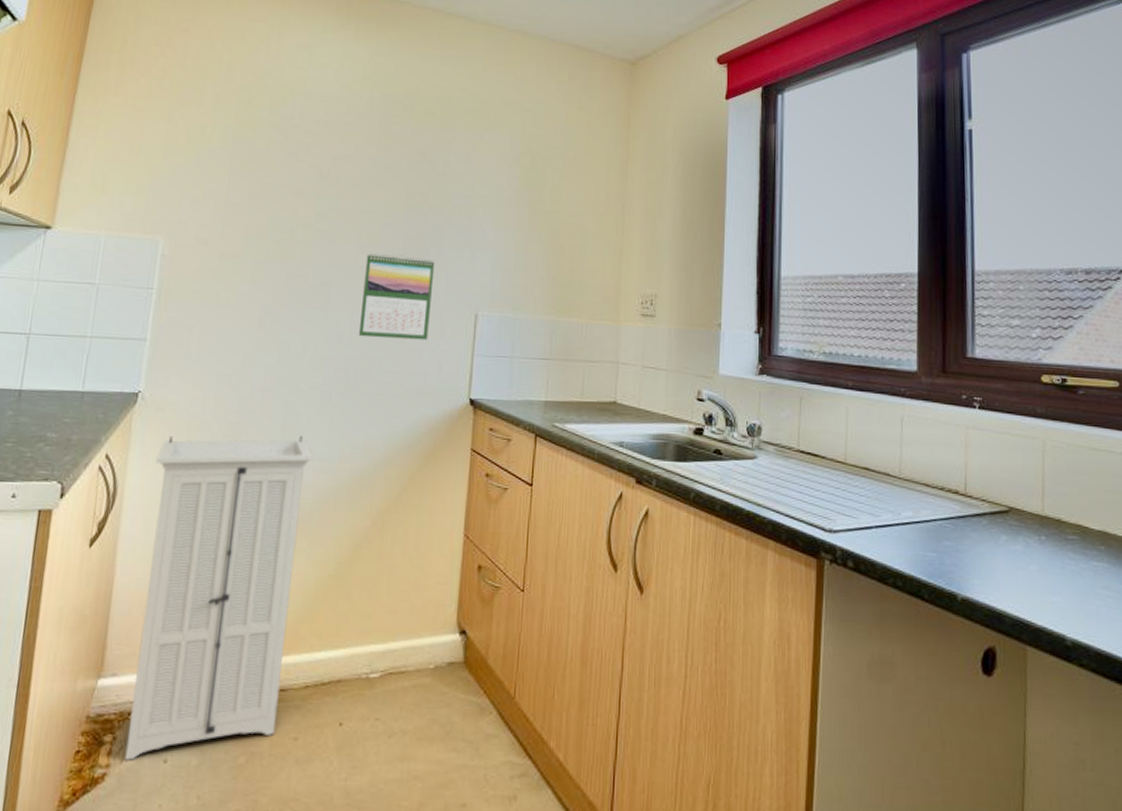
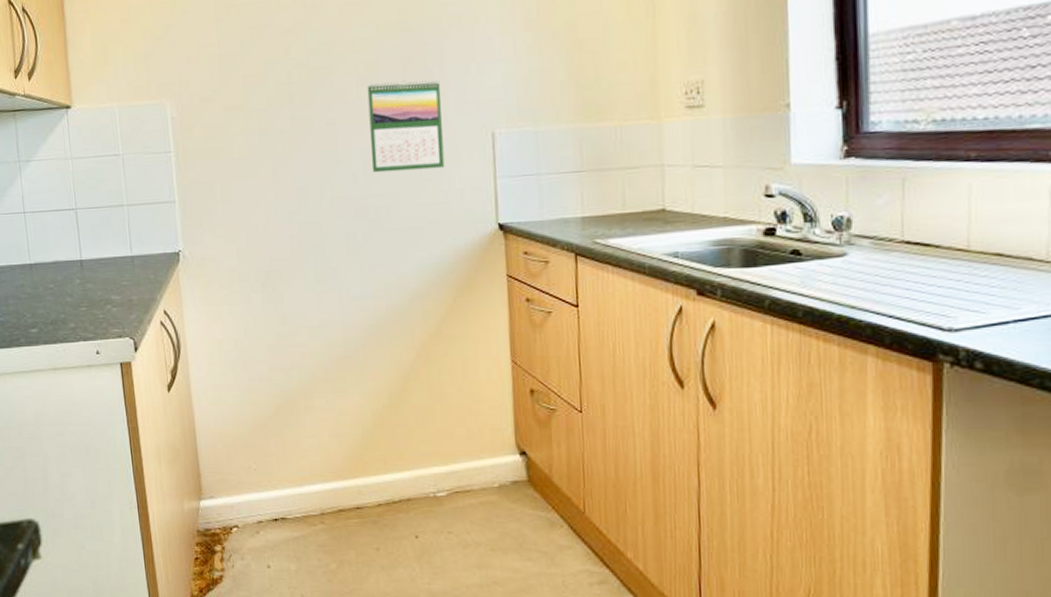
storage cabinet: present [124,435,314,761] -> none [206,277,358,566]

